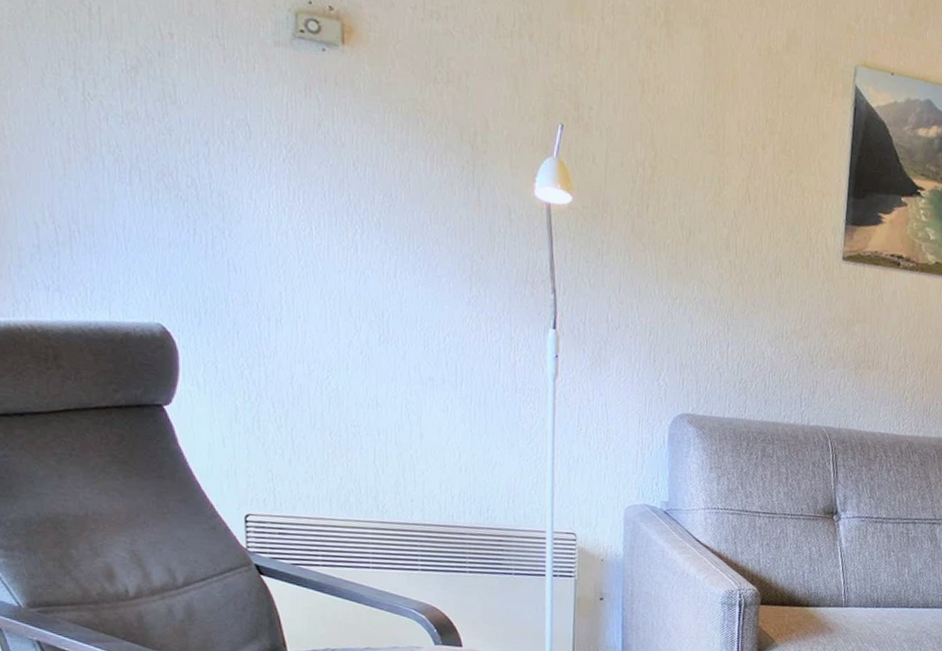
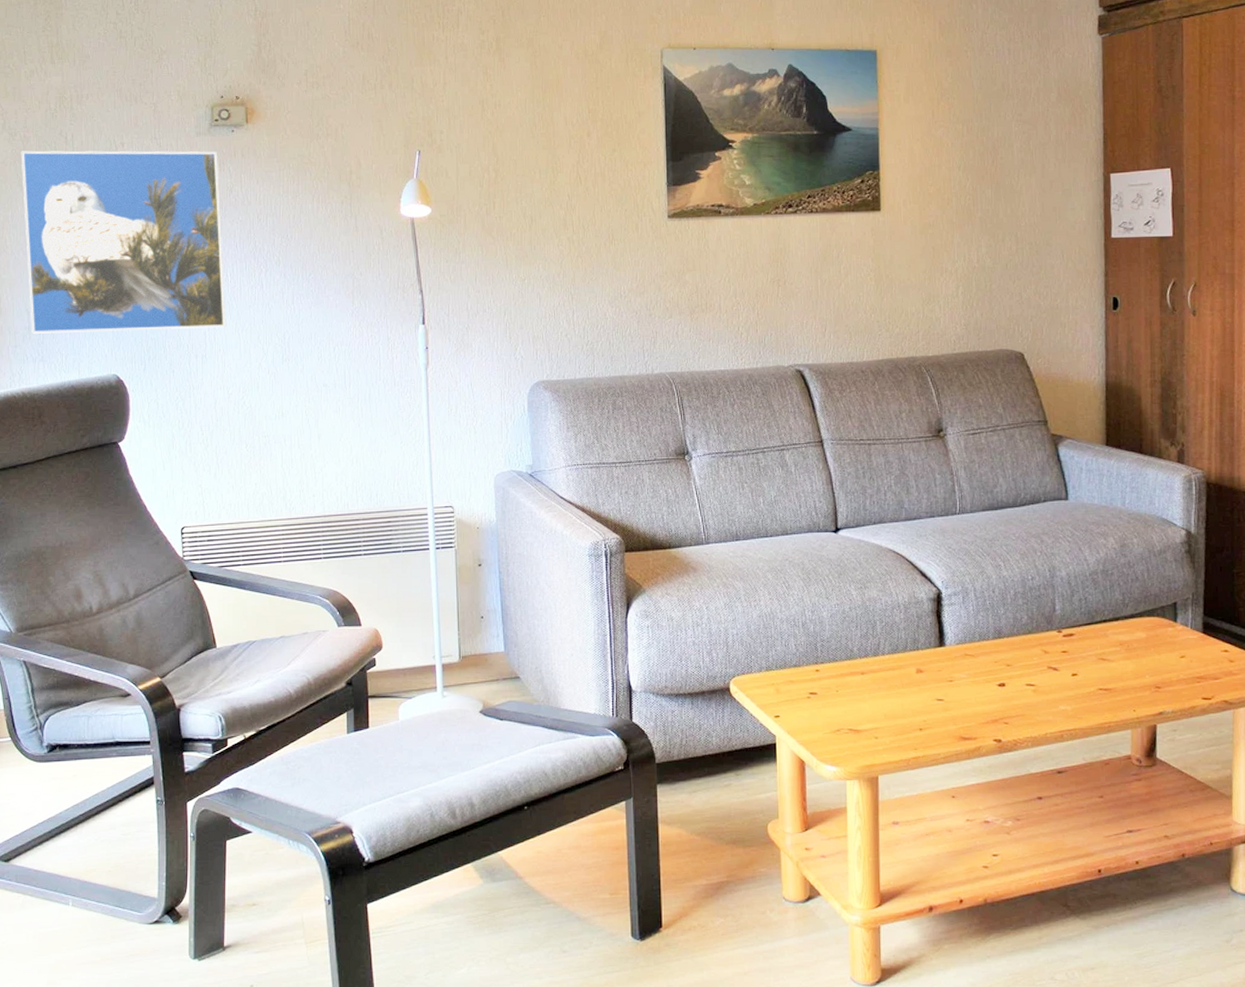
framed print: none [23,13,309,291] -> present [21,150,226,334]

